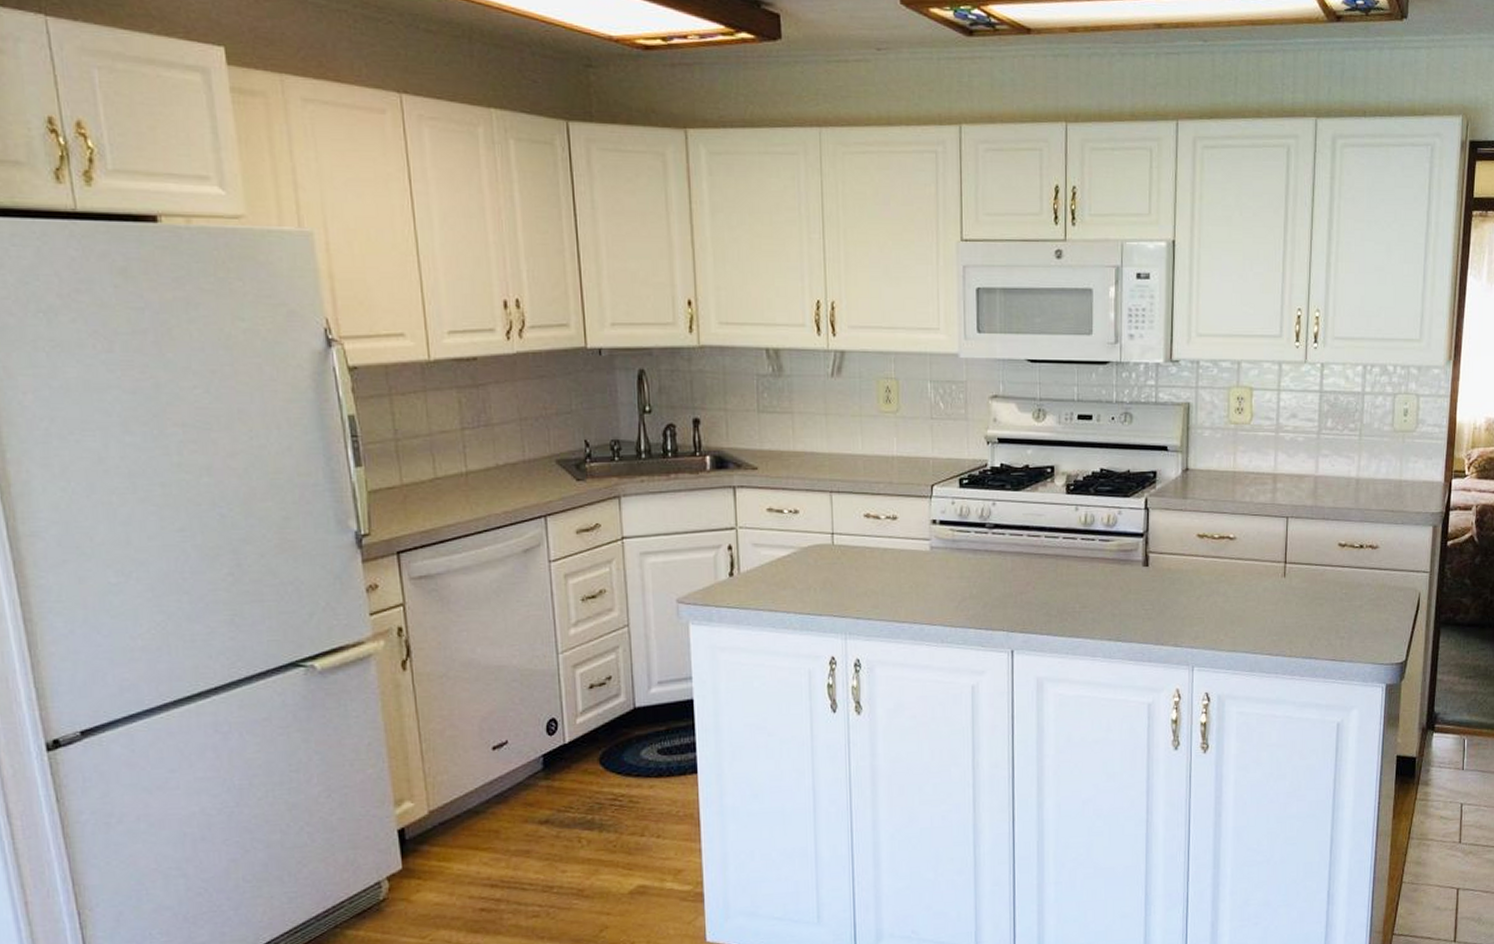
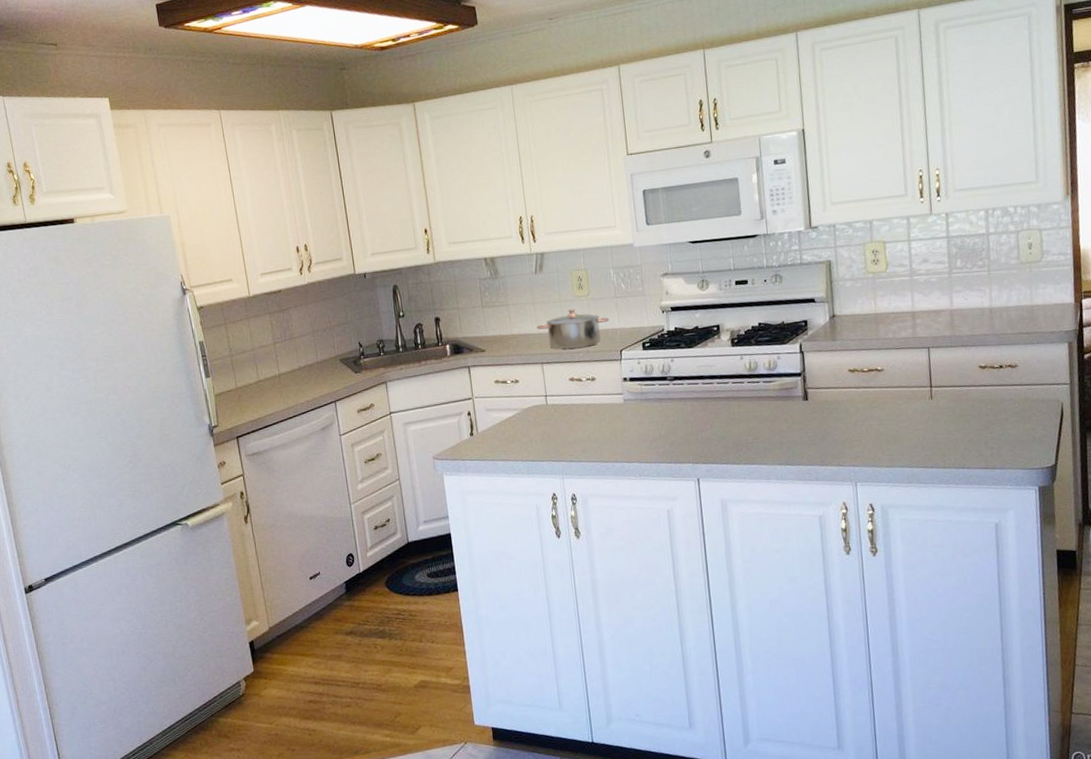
cooking pot: none [828,426,922,478] -> present [537,308,610,350]

